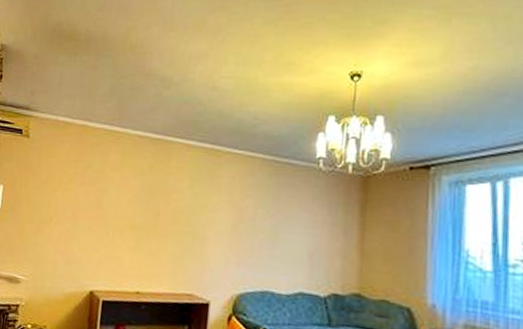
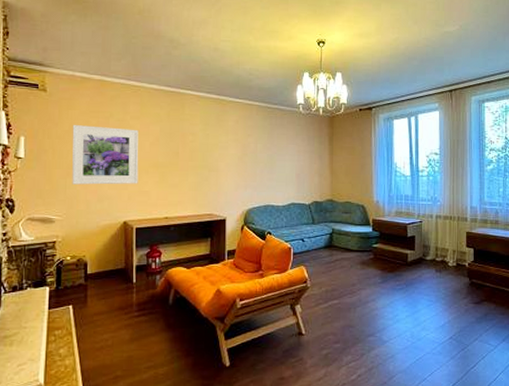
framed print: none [42,175,117,248] -> present [72,125,139,185]

